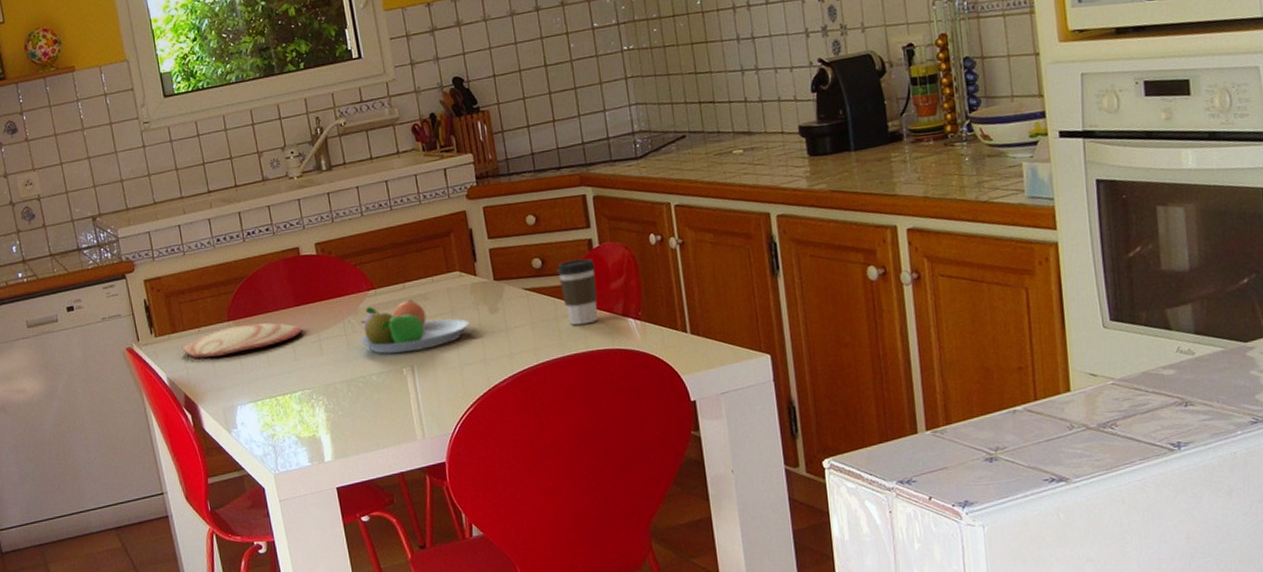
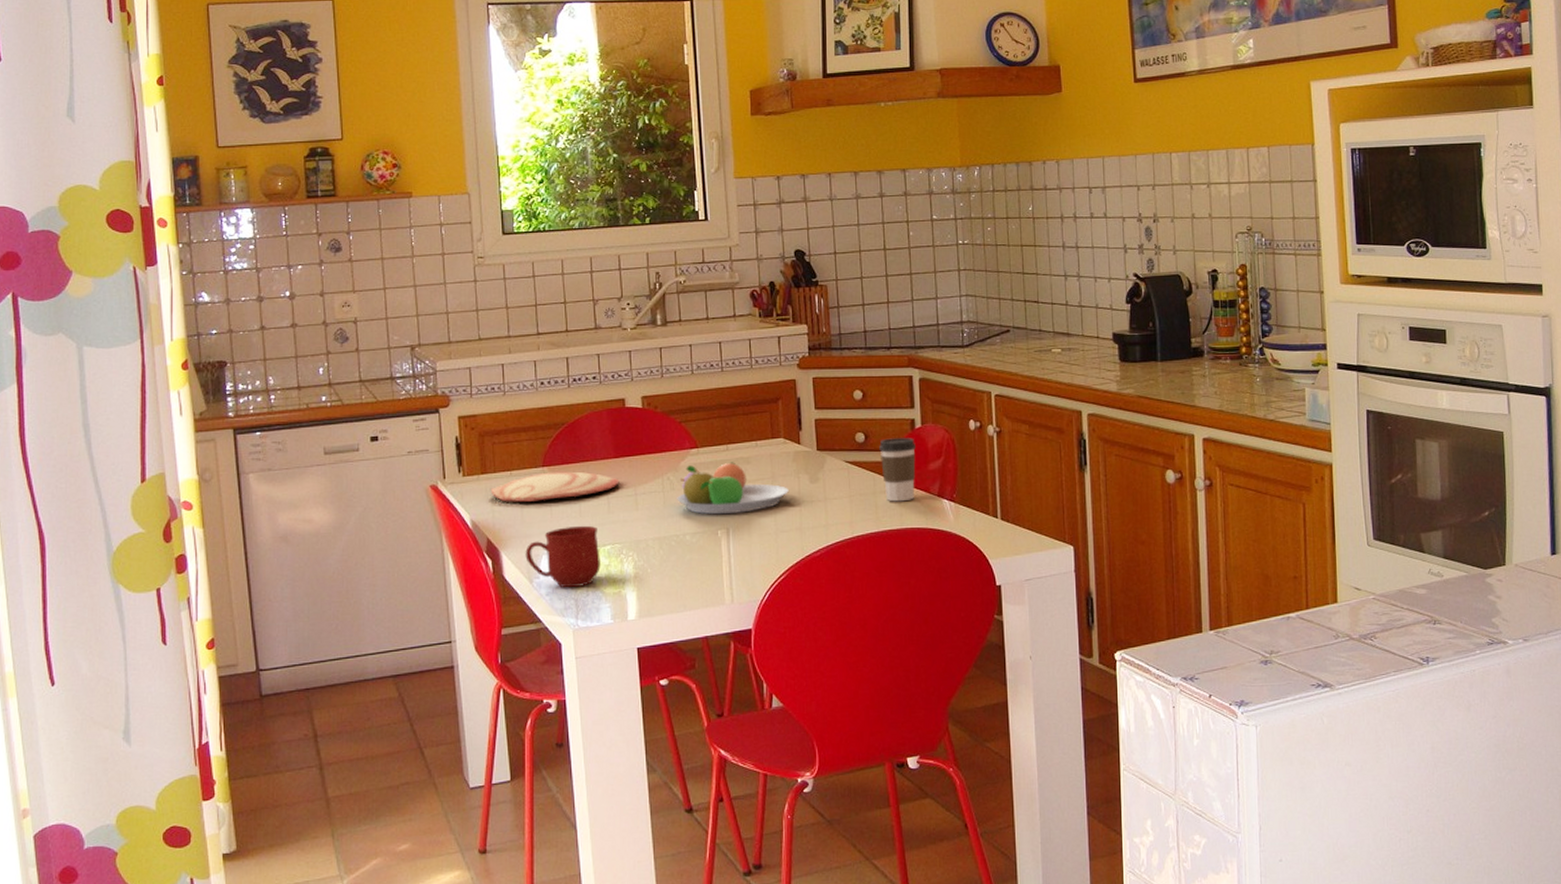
mug: none [221,374,294,436] -> present [525,525,600,588]

